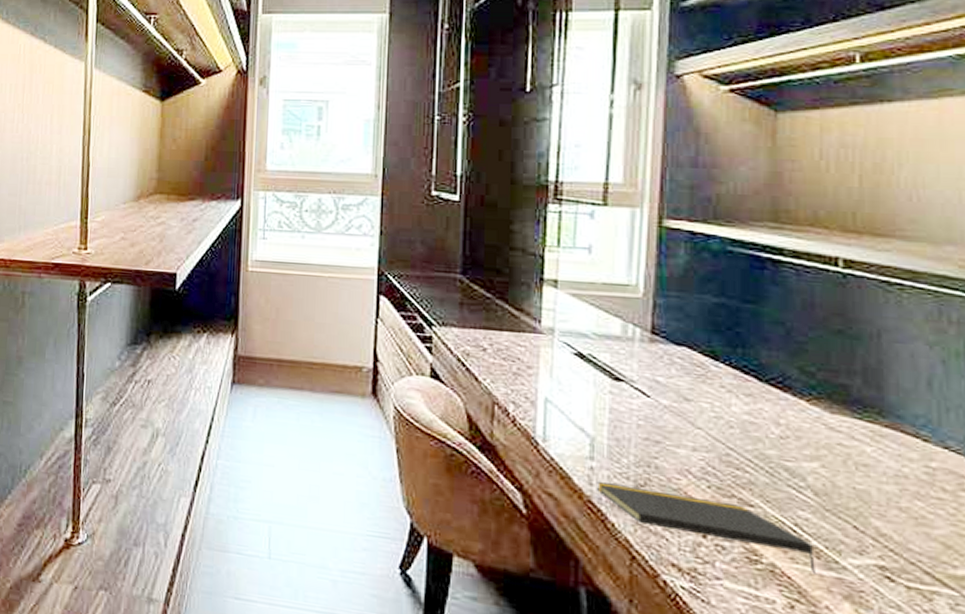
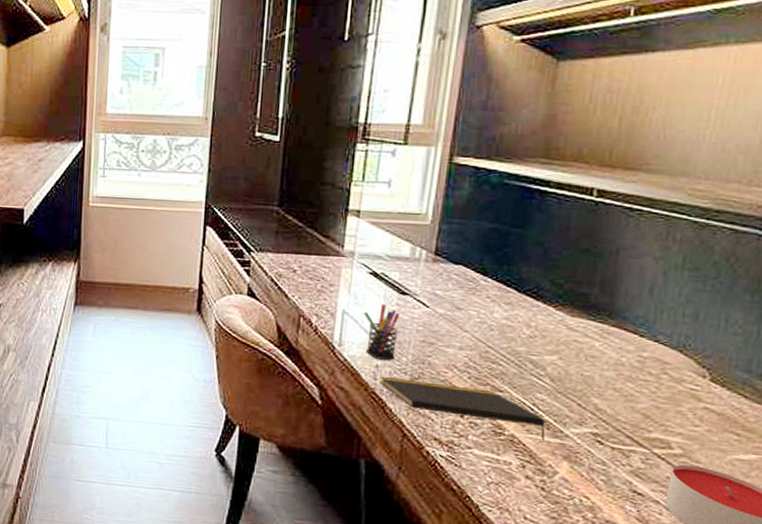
pen holder: none [570,391,615,461] -> present [363,303,400,360]

